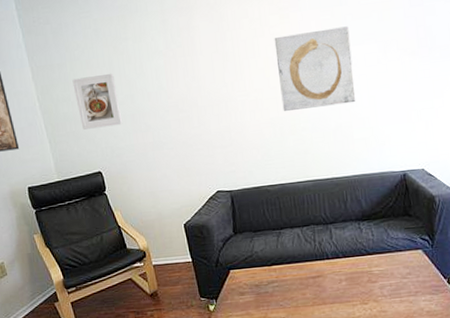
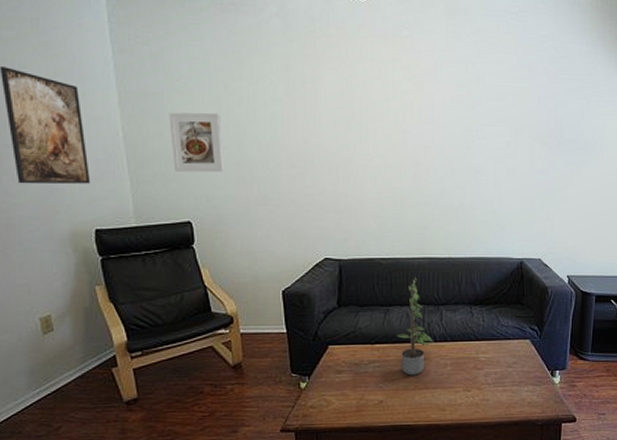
wall art: present [274,26,356,112] -> none [405,104,483,184]
potted plant: none [290,199,327,293] -> present [396,276,434,376]

